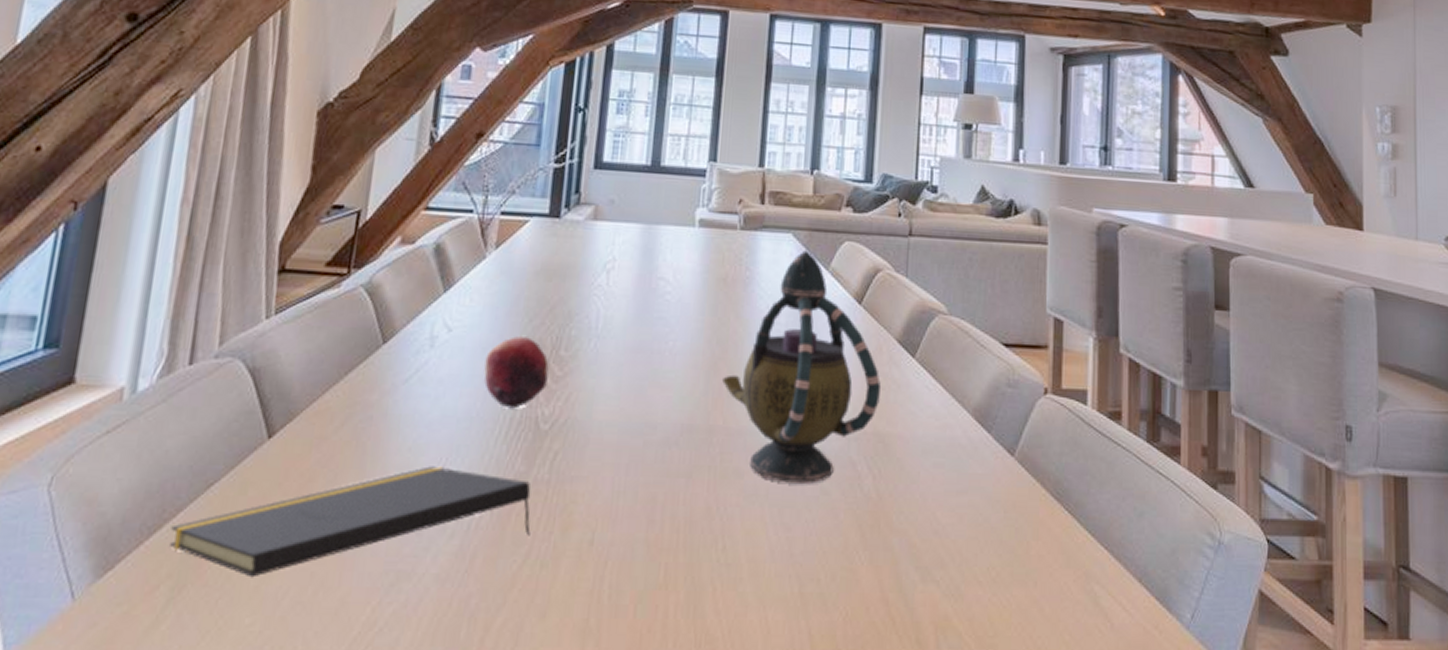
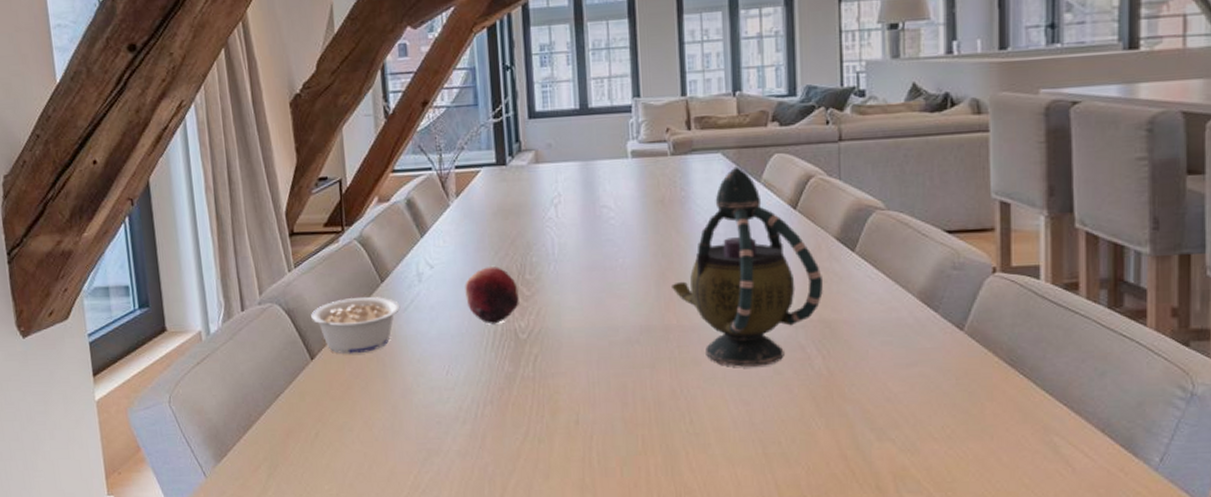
notepad: present [168,466,531,578] -> none [258,372,526,458]
legume: none [279,360,401,435] -> present [310,297,401,354]

